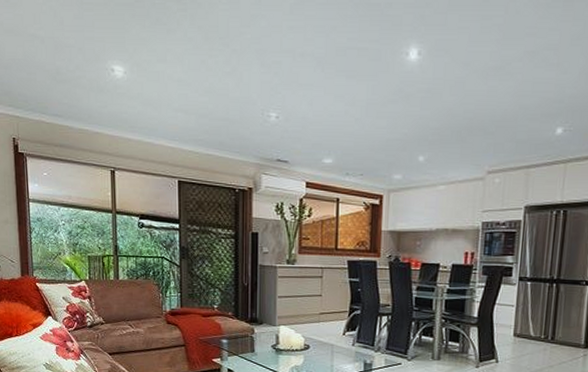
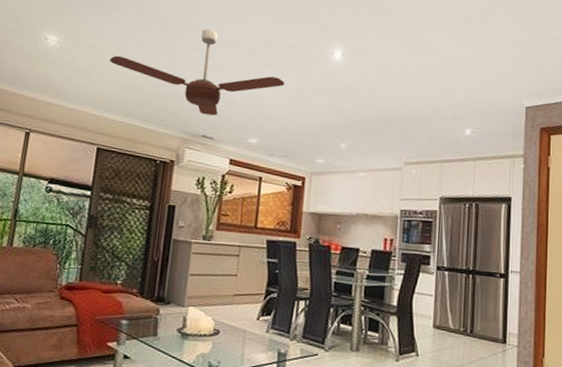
ceiling fan: none [176,39,357,137] -> present [109,28,285,116]

